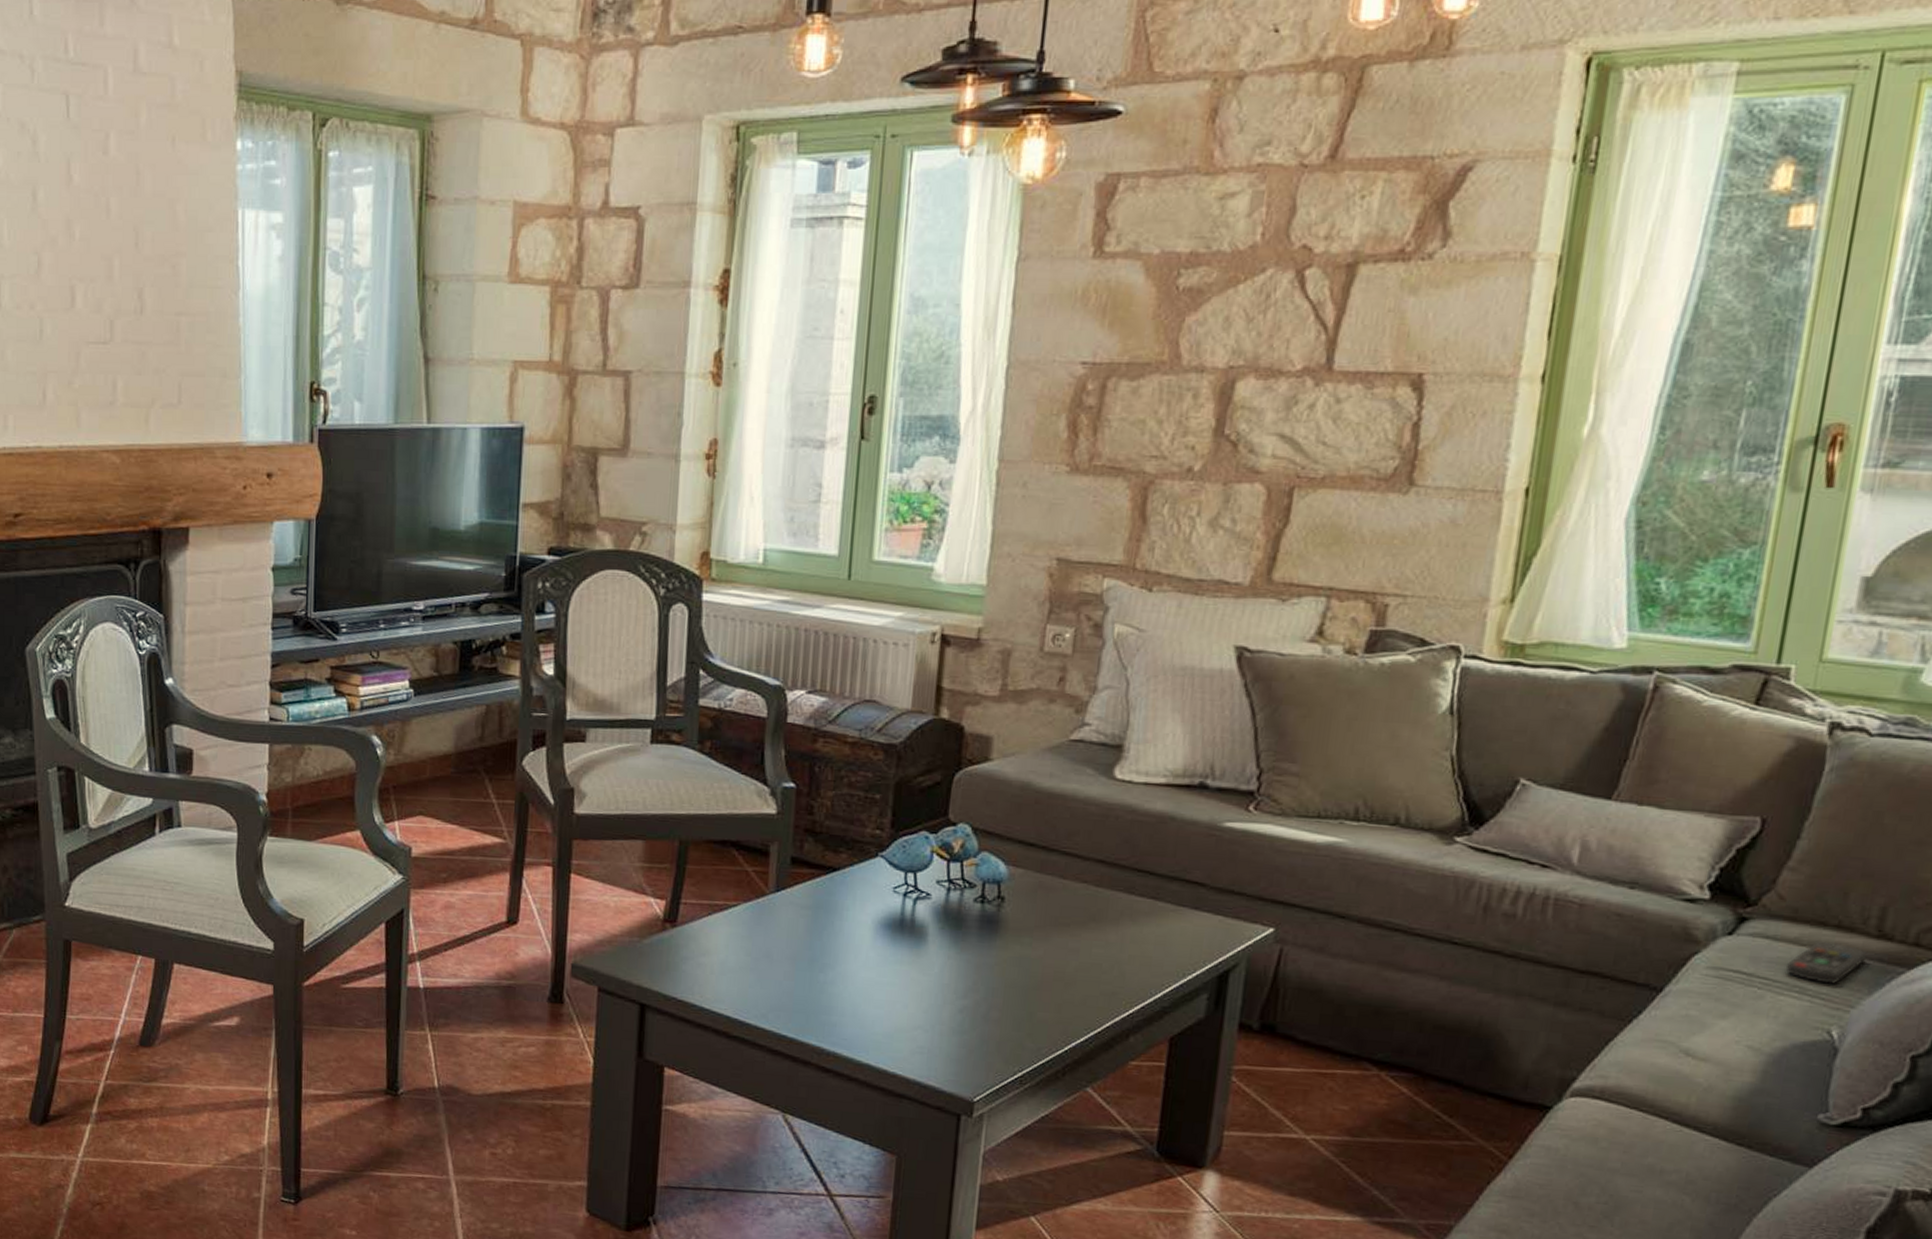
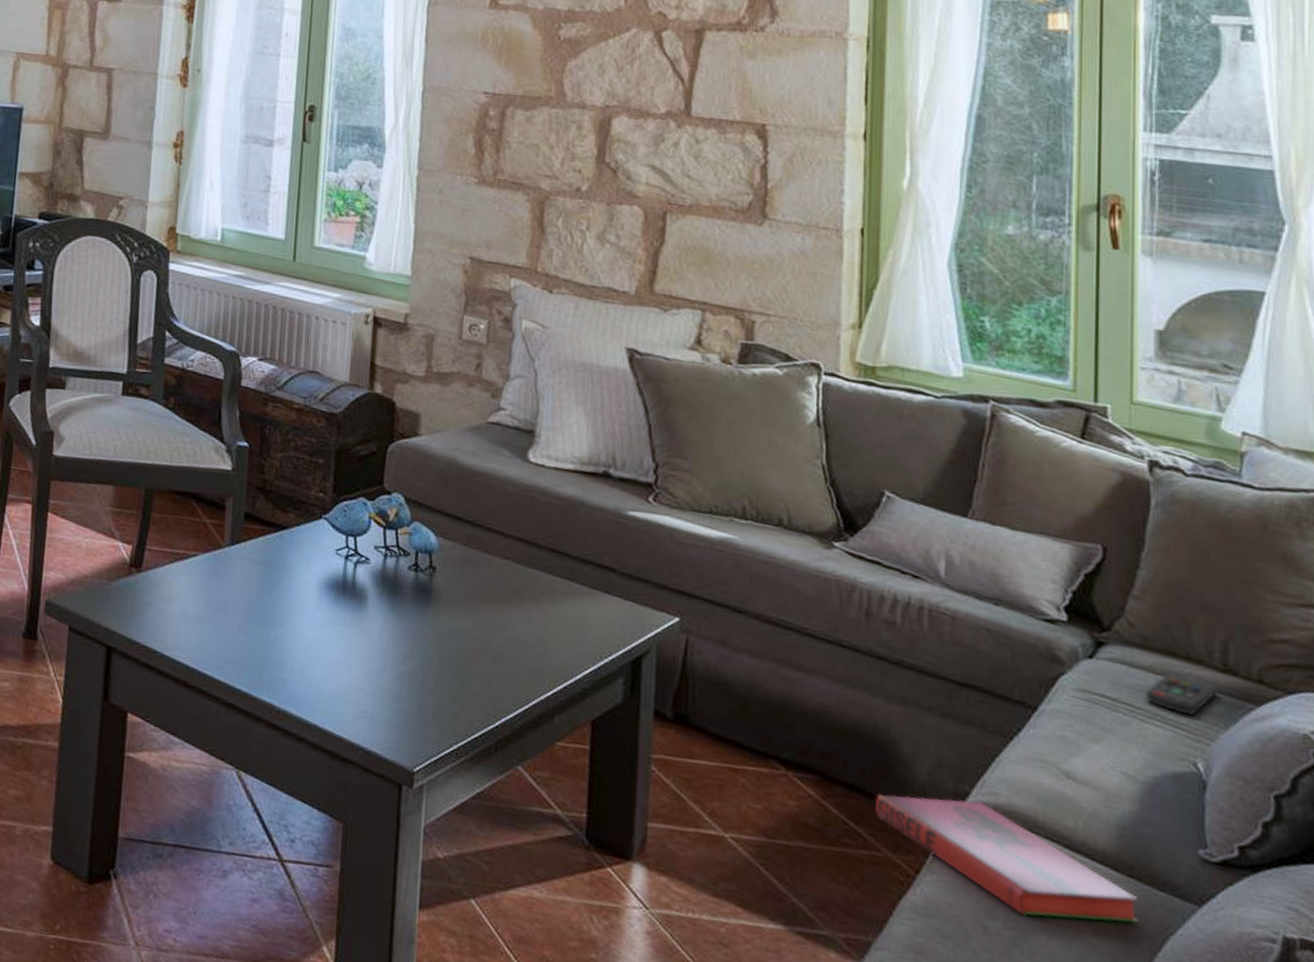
hardback book: none [1472,1084,1746,1190] -> present [876,794,1139,923]

